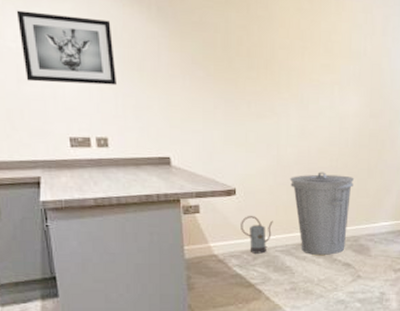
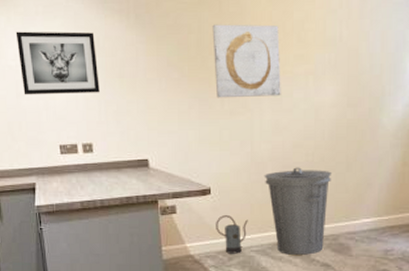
wall art: none [240,26,308,103] -> present [212,24,281,98]

